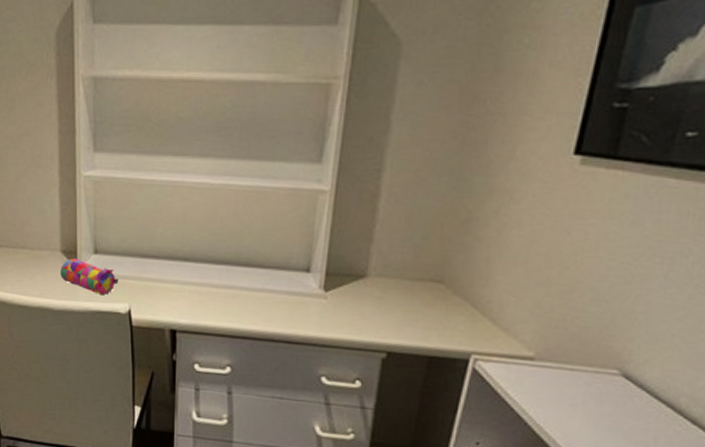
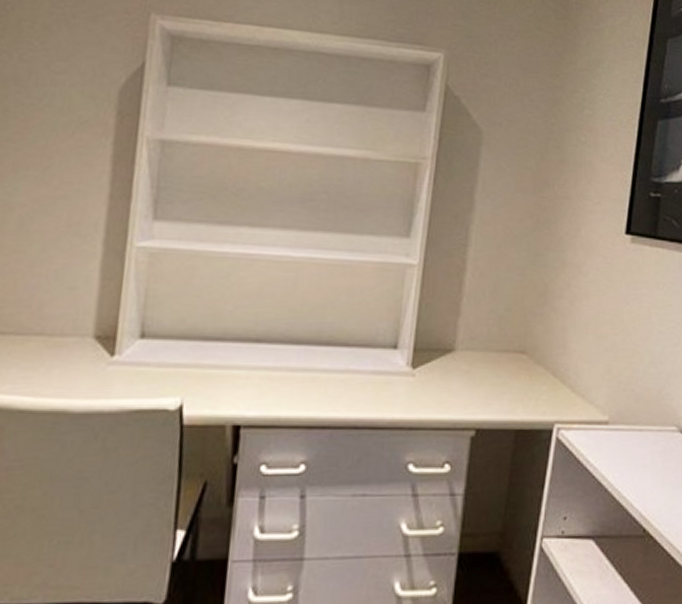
pencil case: present [59,258,119,295] -> none [88,345,171,388]

